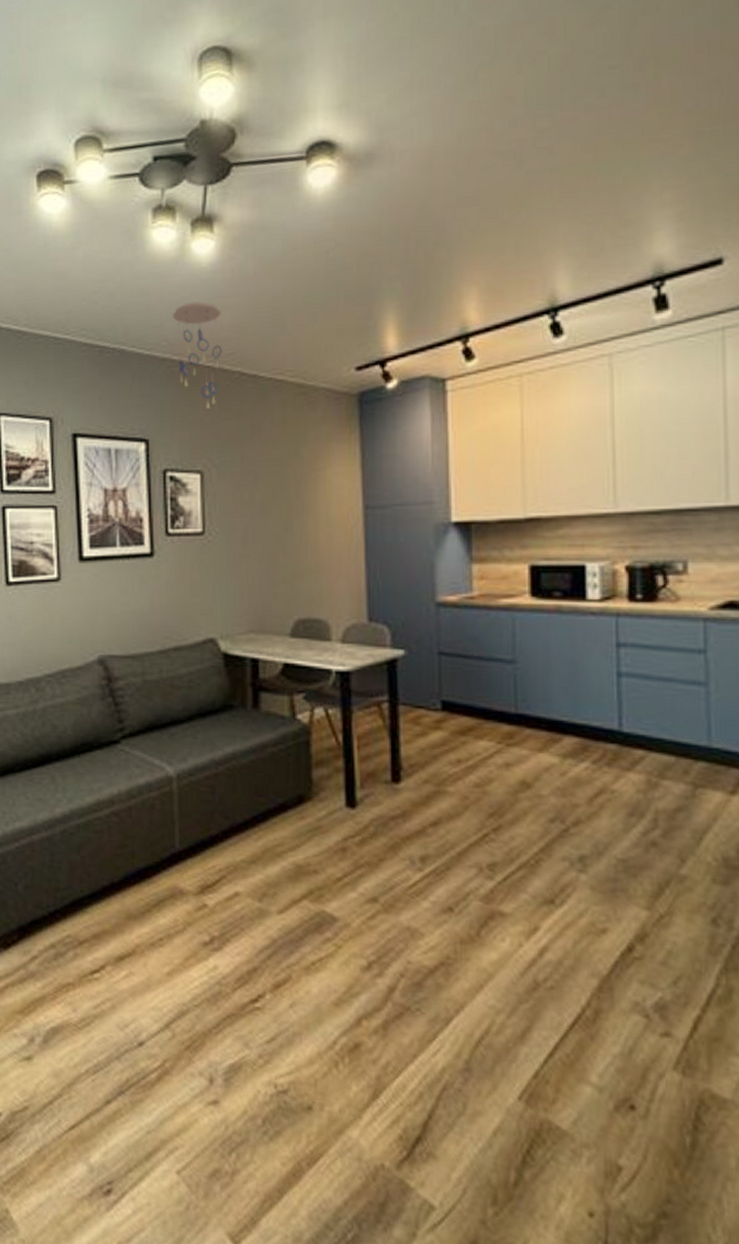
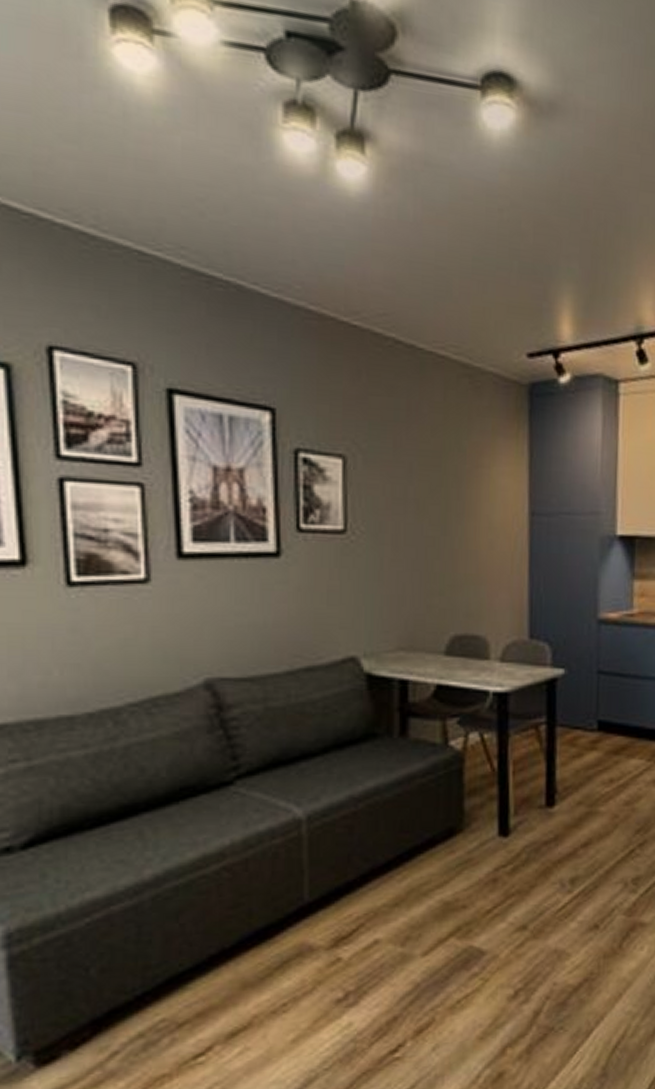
ceiling mobile: present [172,301,222,410] -> none [308,239,373,380]

